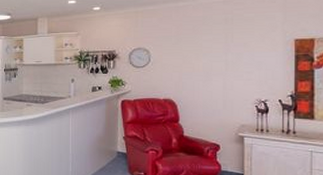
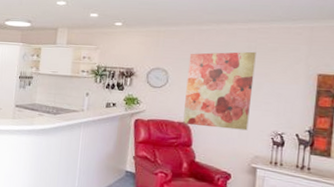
wall art: none [167,23,233,101] -> present [182,51,256,131]

